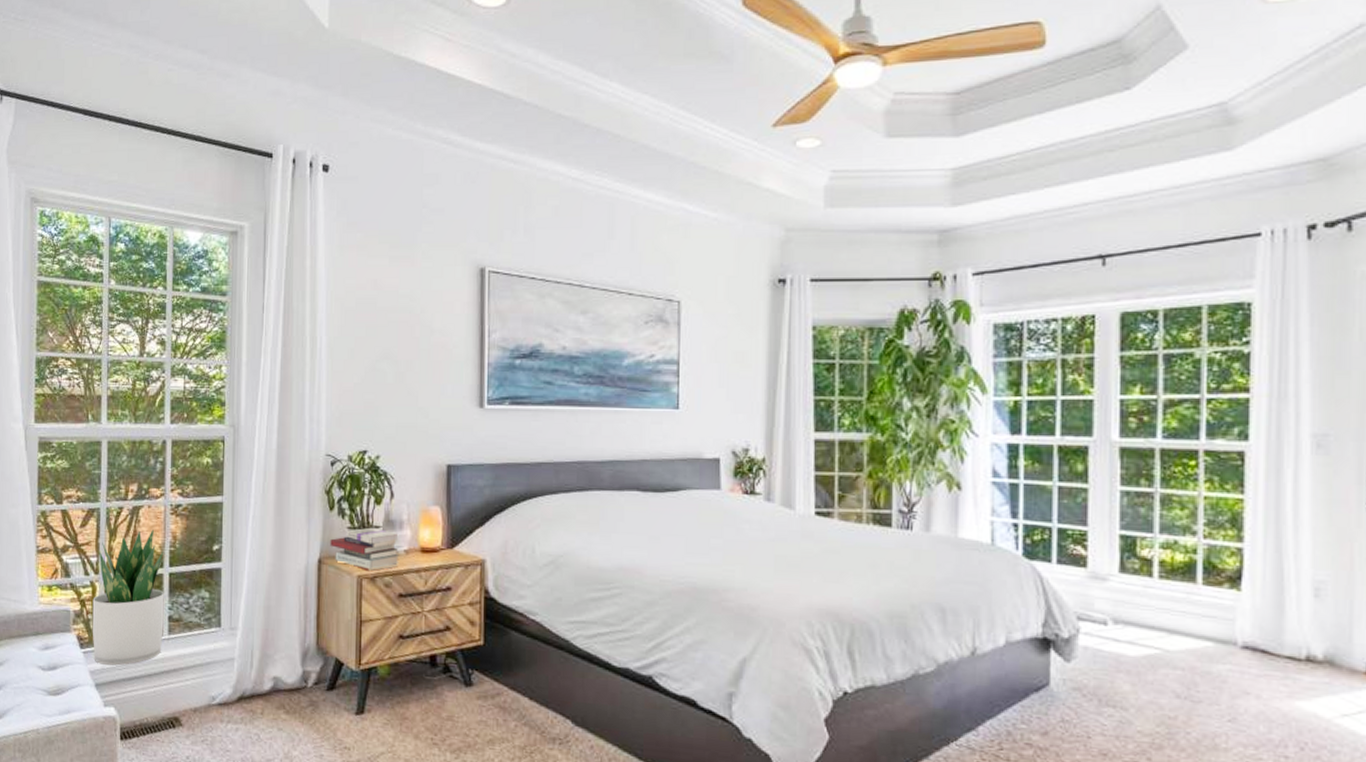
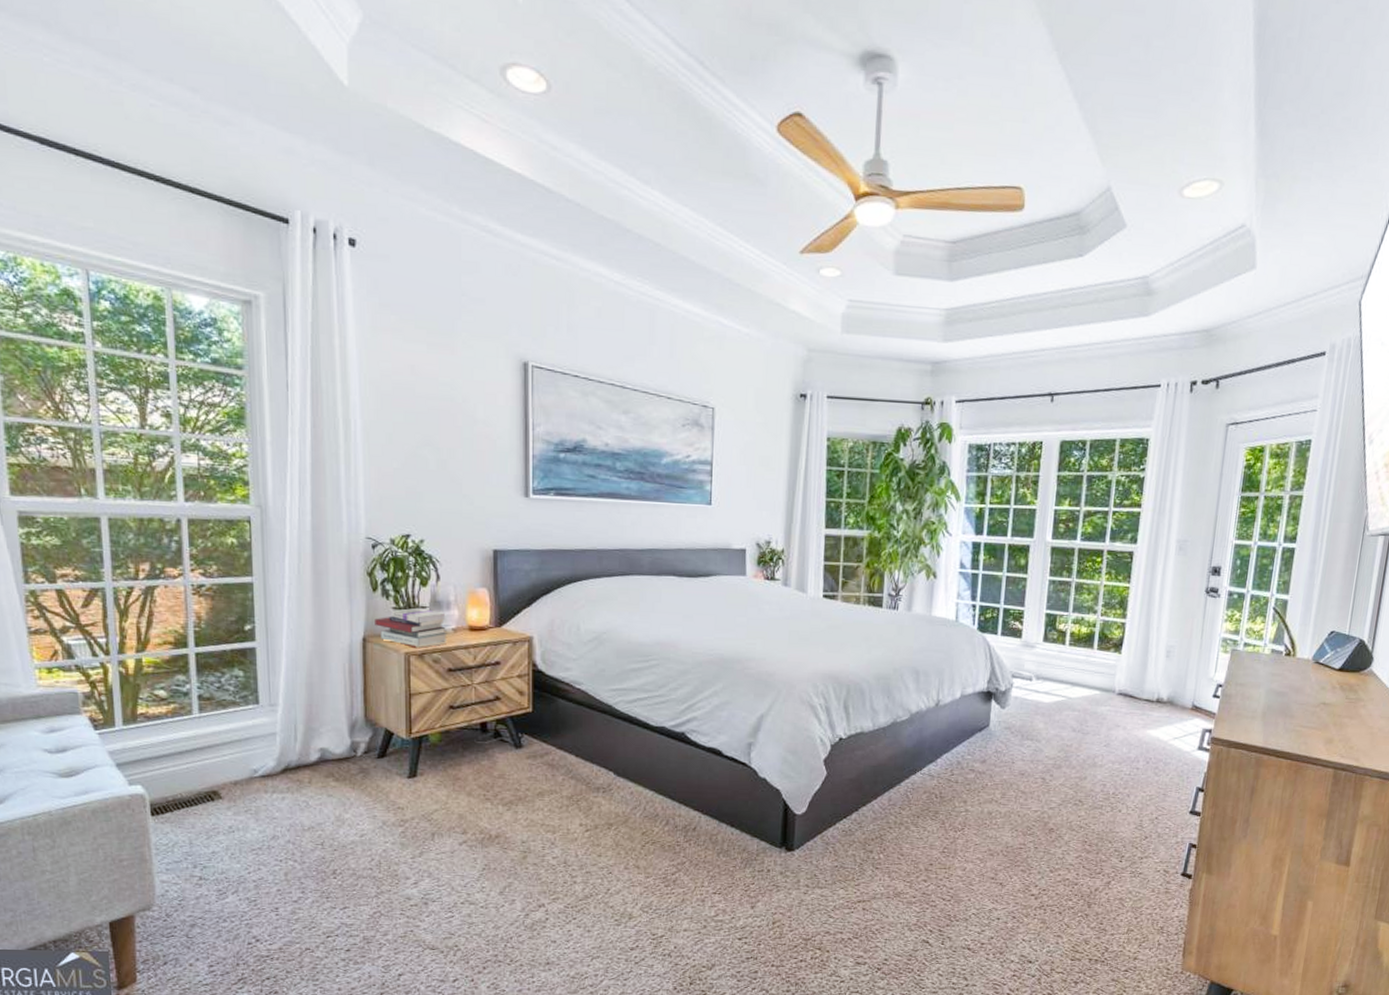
planter: present [92,529,165,666] -> none [105,610,193,746]

